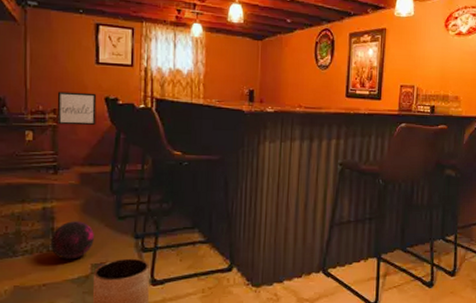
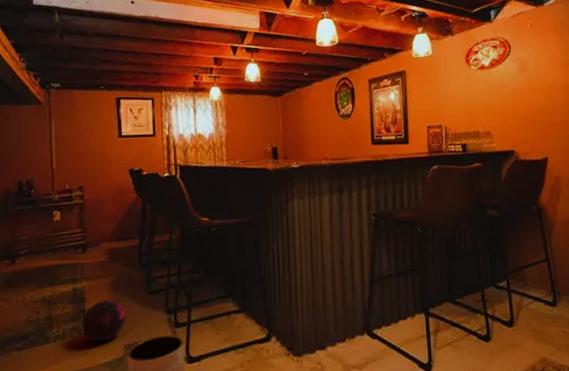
wall art: present [57,91,97,126] -> none [82,166,122,202]

